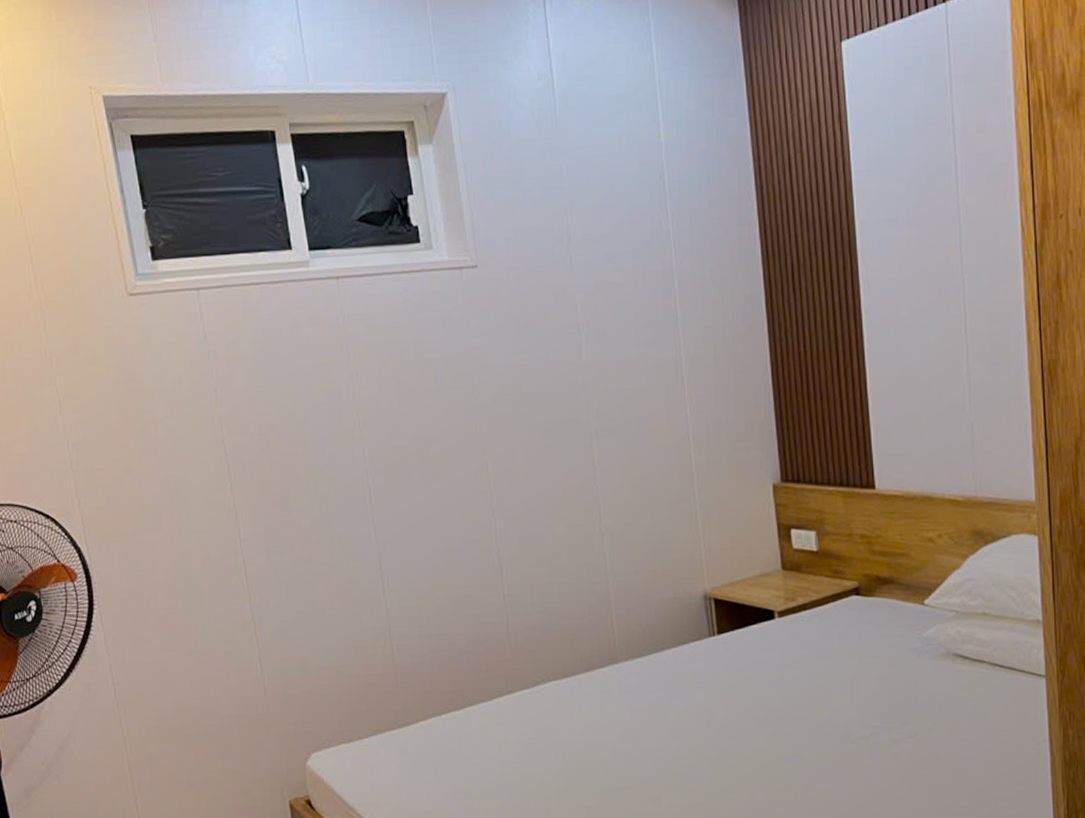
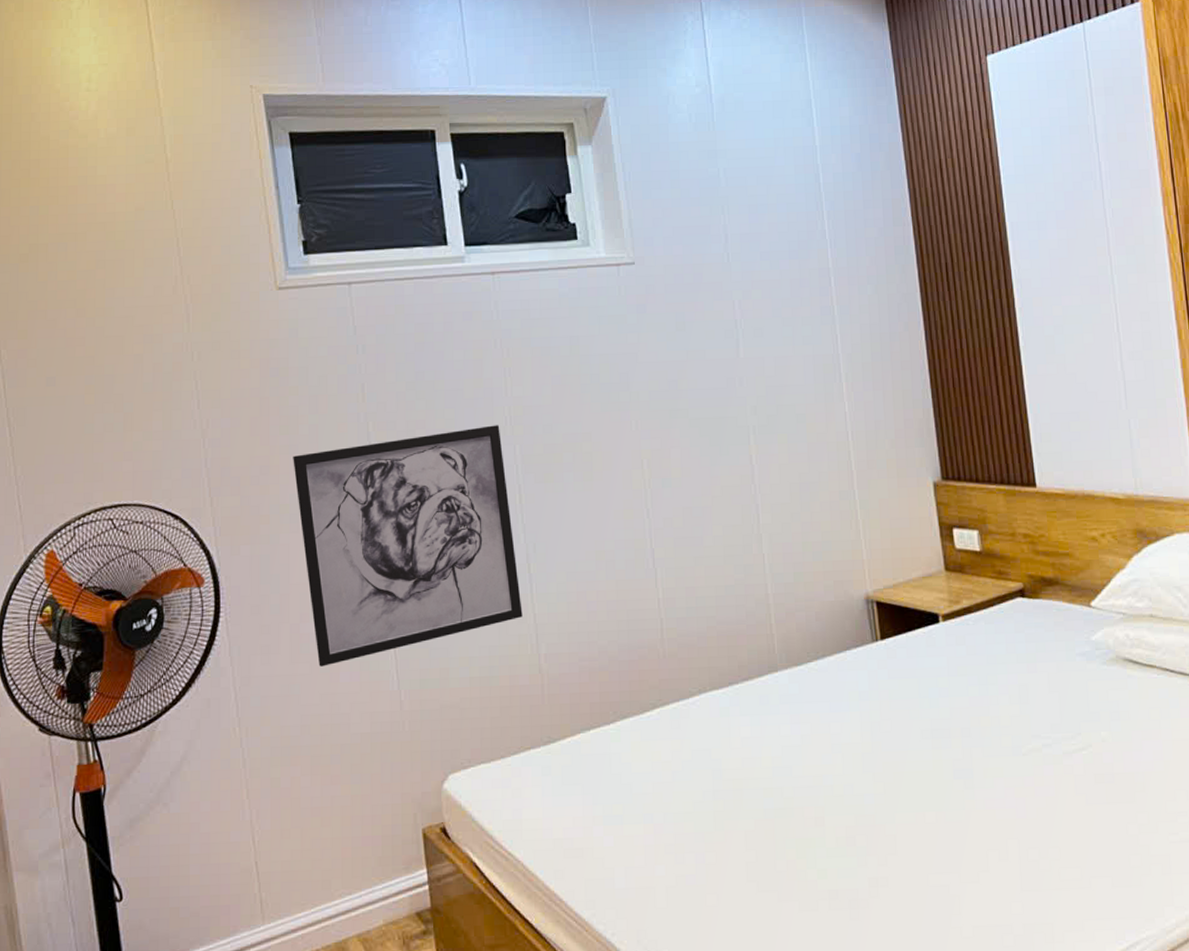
wall art: none [152,428,376,655] -> present [293,425,523,667]

